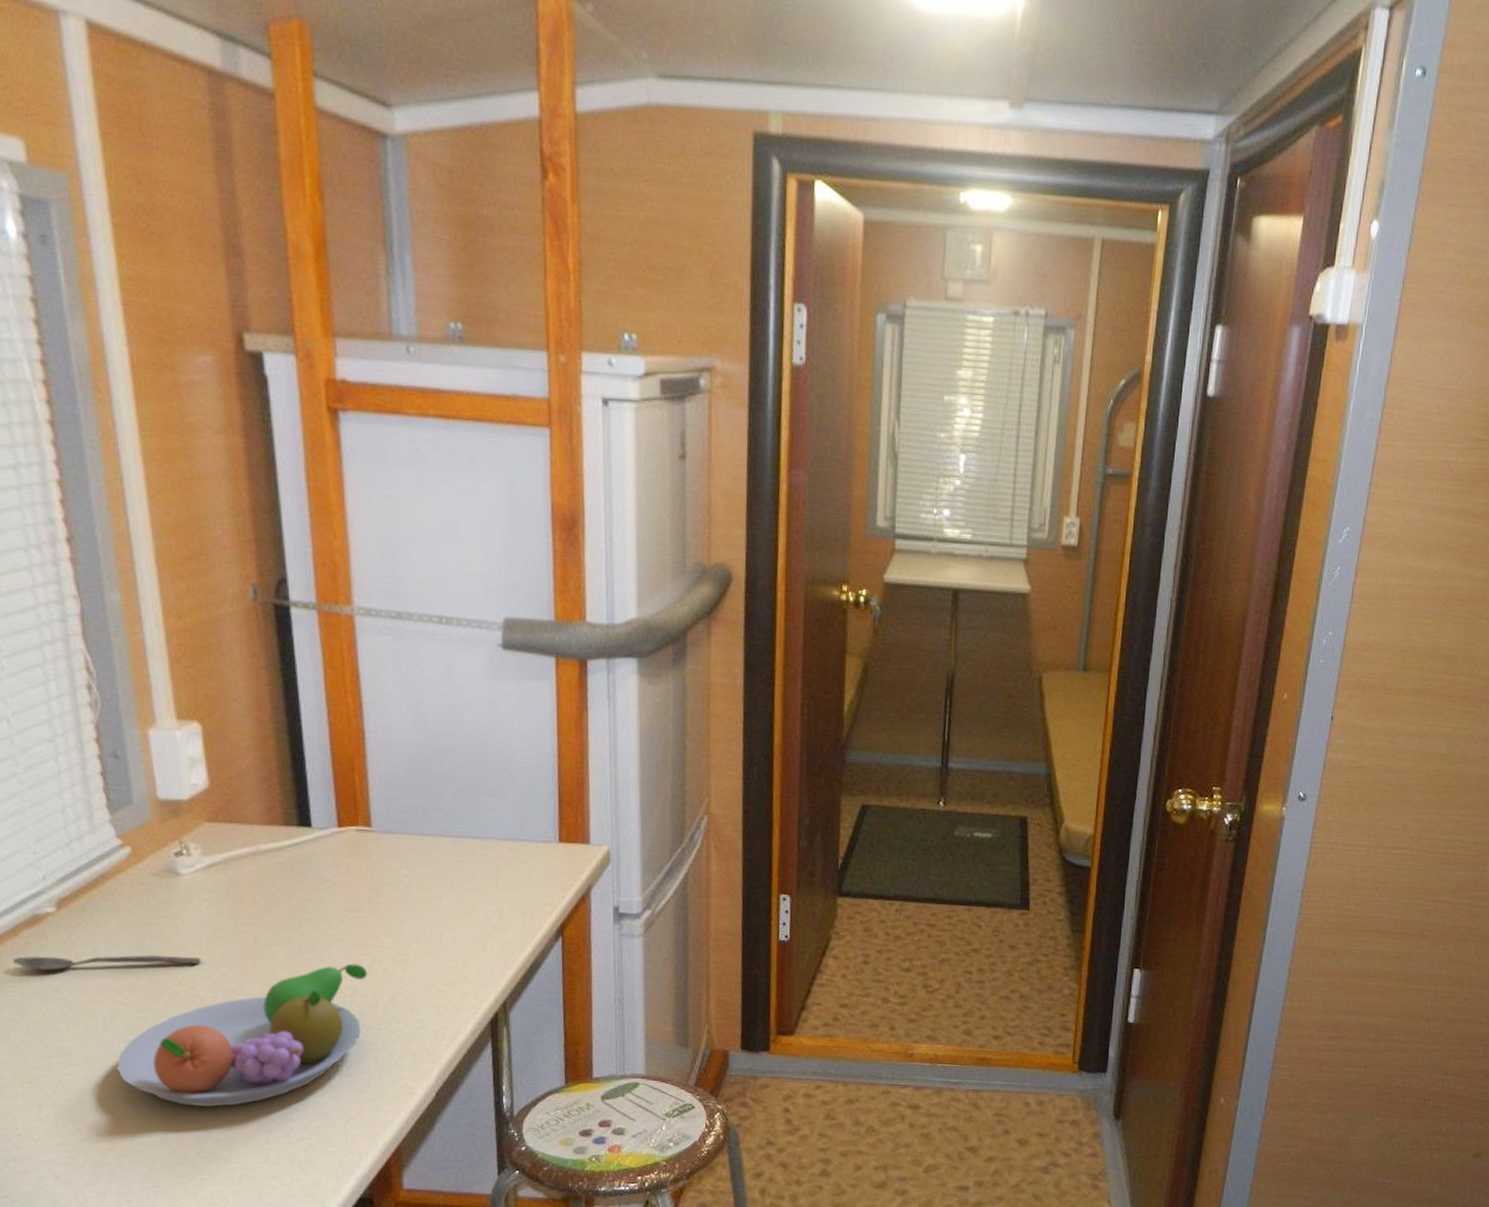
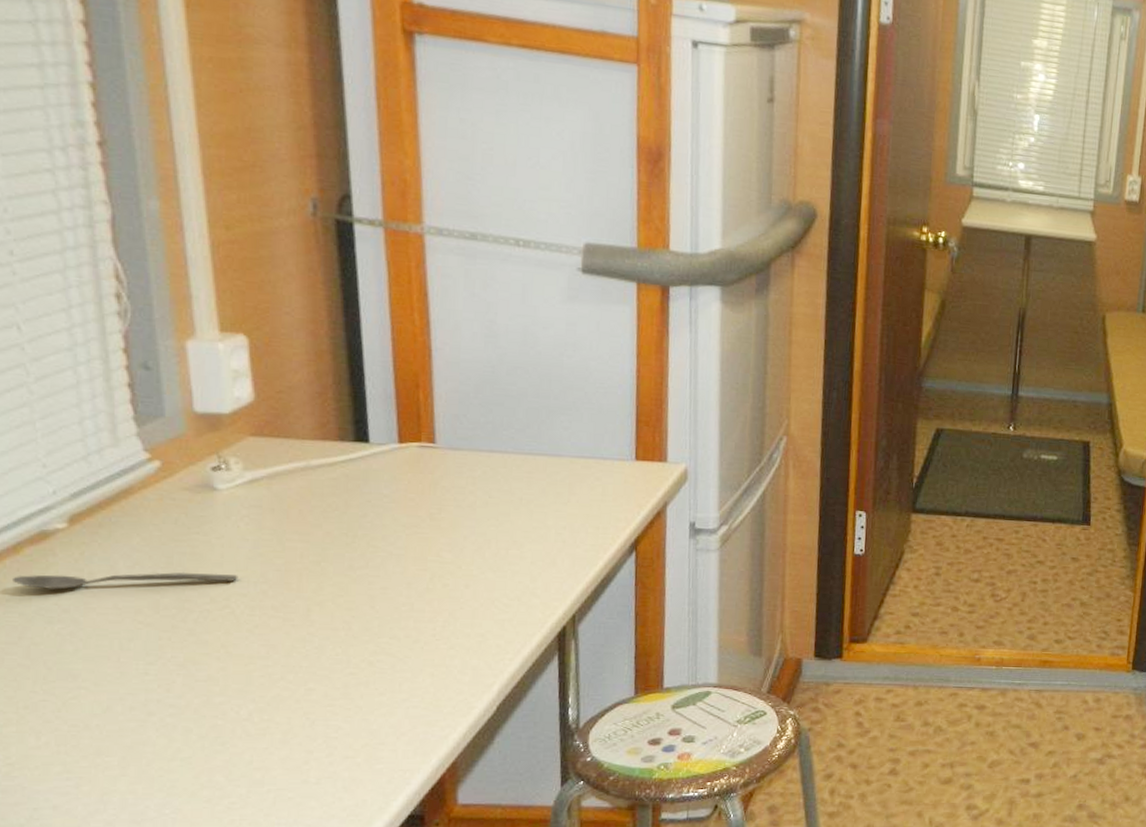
fruit bowl: present [117,963,368,1107] -> none [134,579,426,729]

